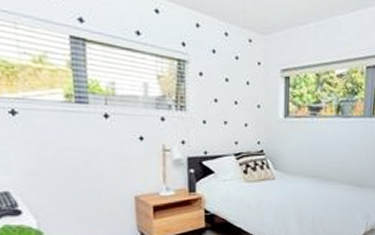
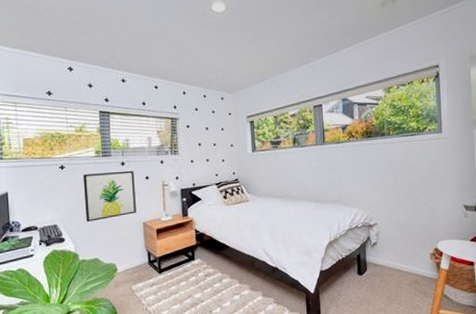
wall art: none [45,125,126,190] -> present [82,170,136,222]

